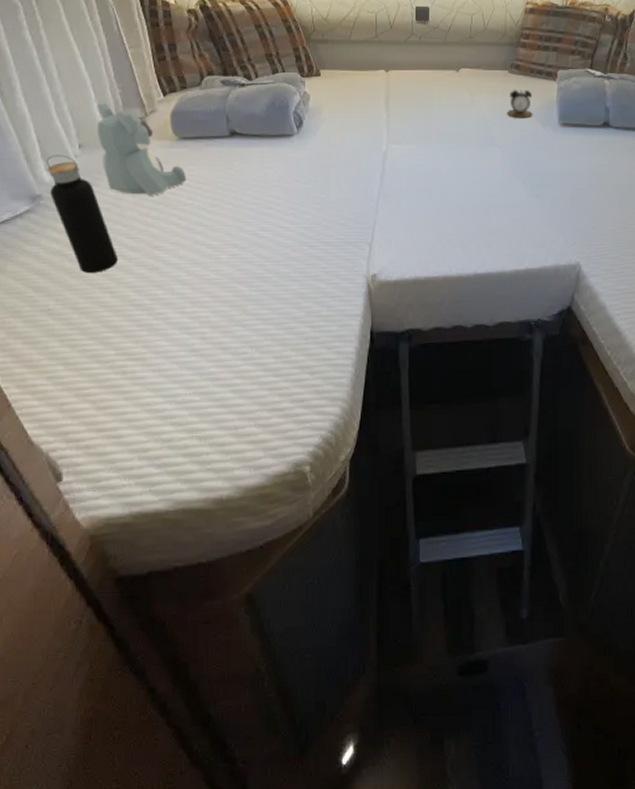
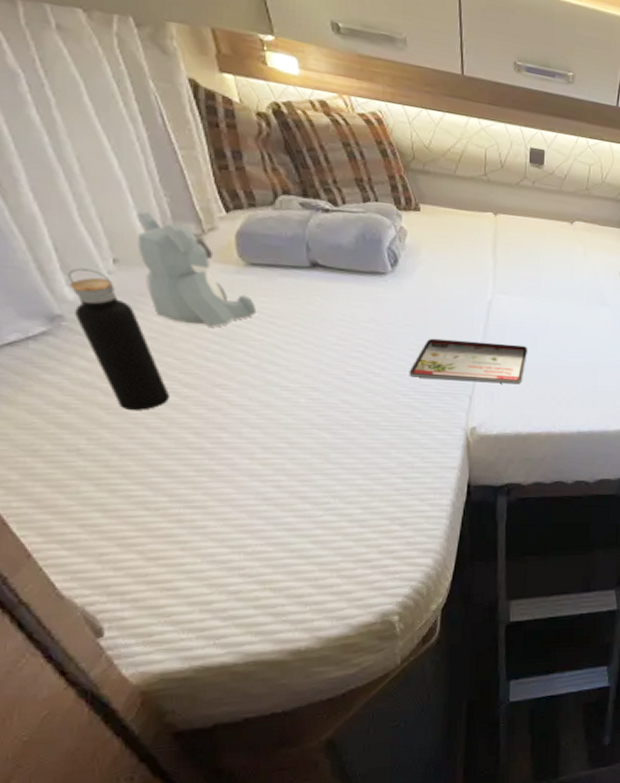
tablet: none [314,191,421,230] -> present [409,338,527,384]

